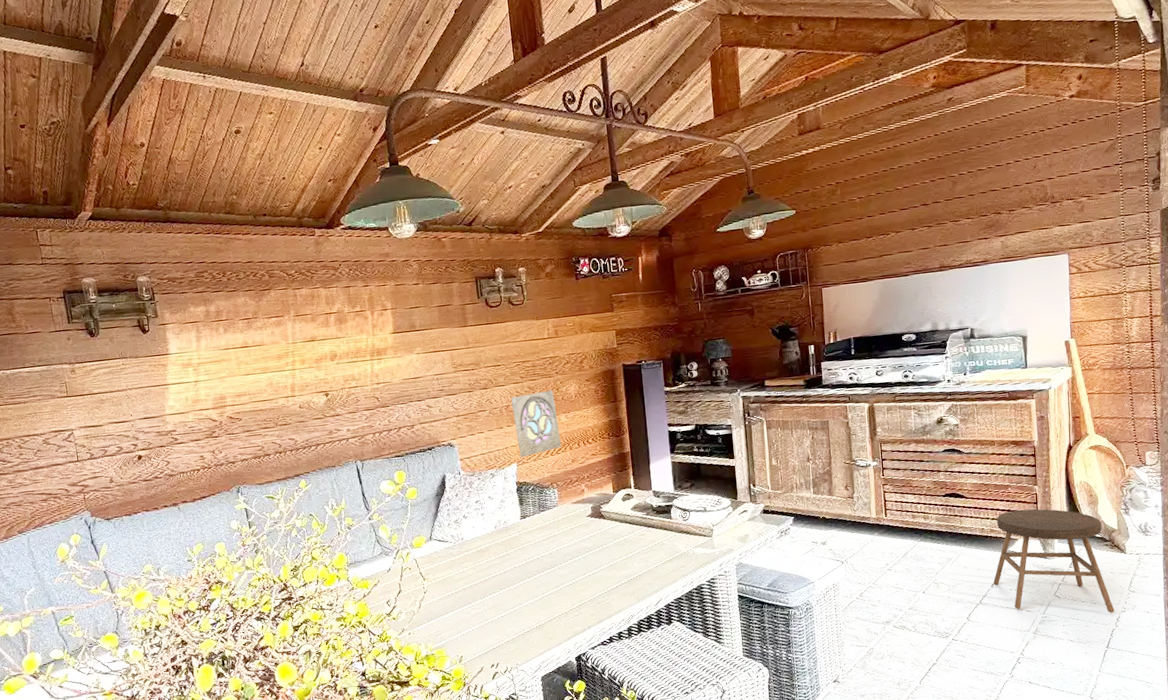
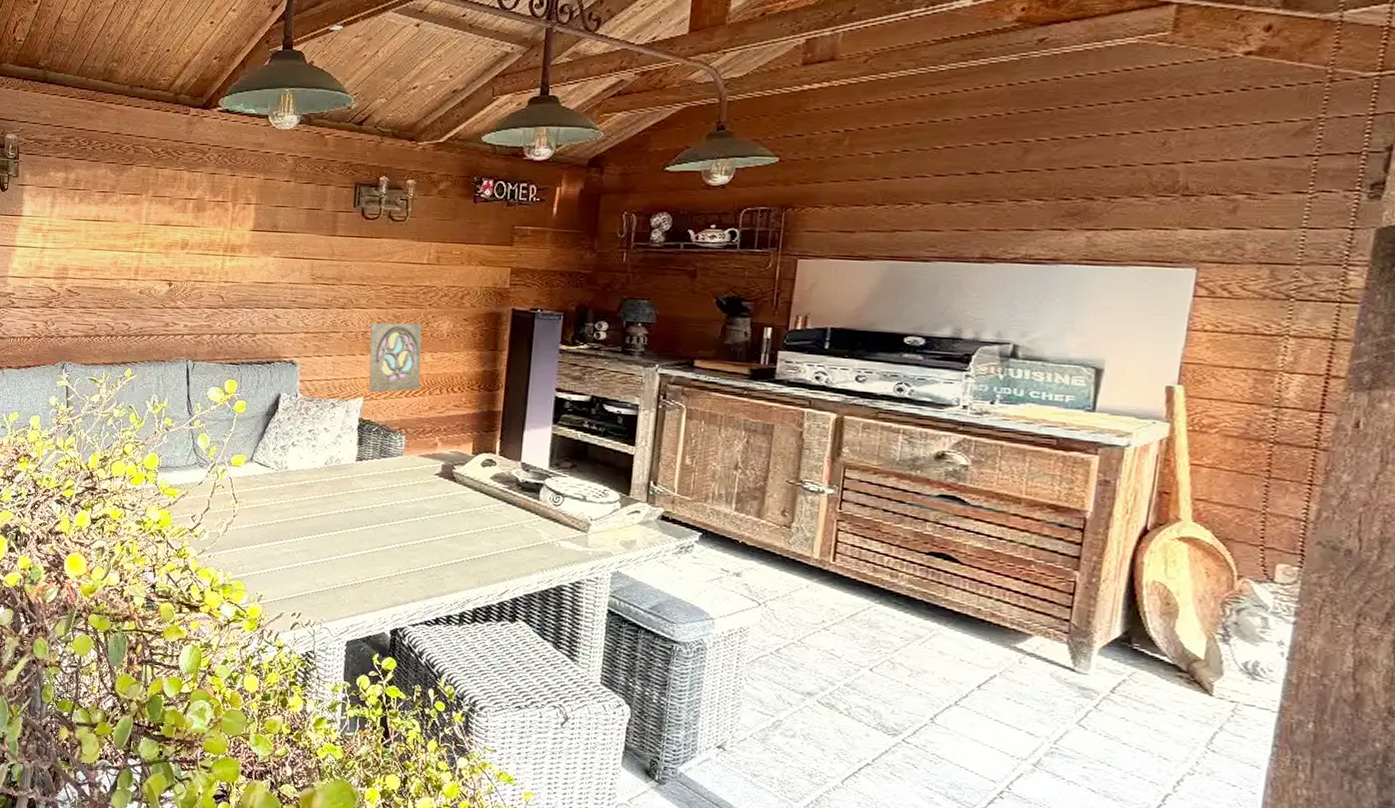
stool: present [993,508,1115,613] -> none [982,595,1179,772]

